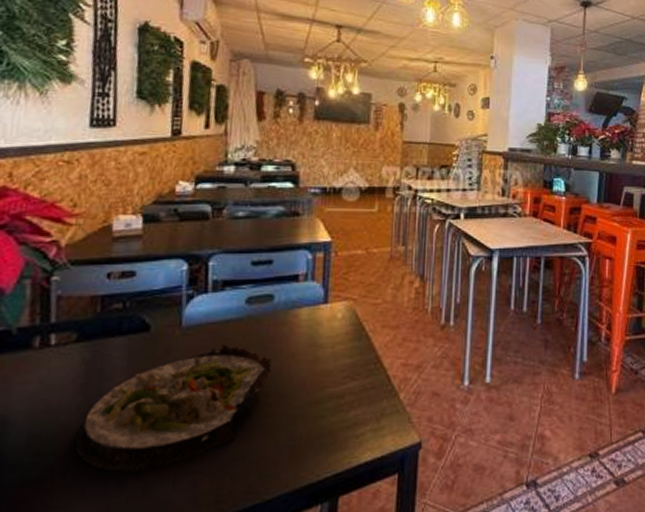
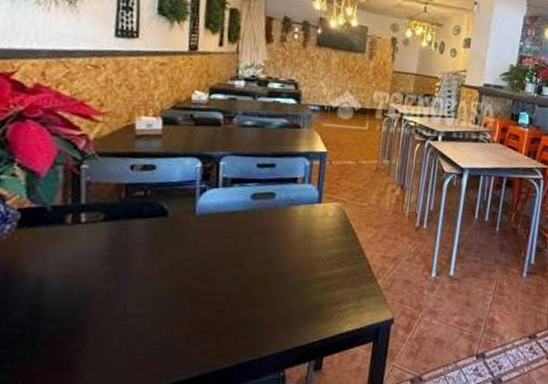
salad plate: present [74,344,272,472] -> none [102,231,272,328]

